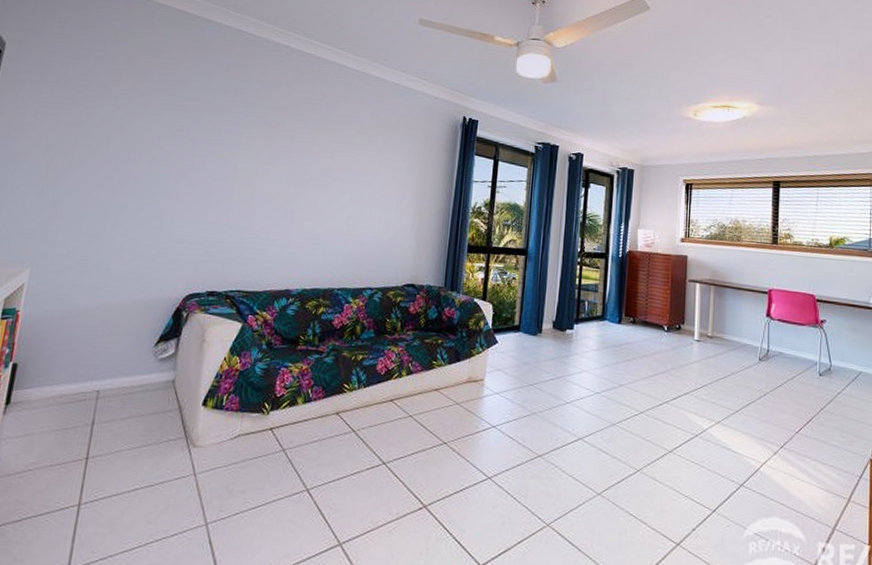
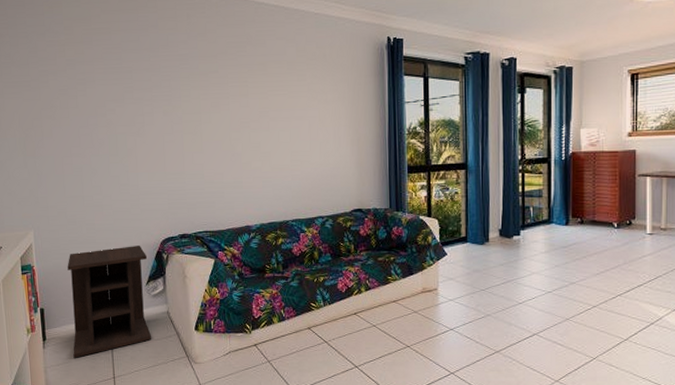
nightstand: none [40,298,164,430] -> present [67,246,151,358]

